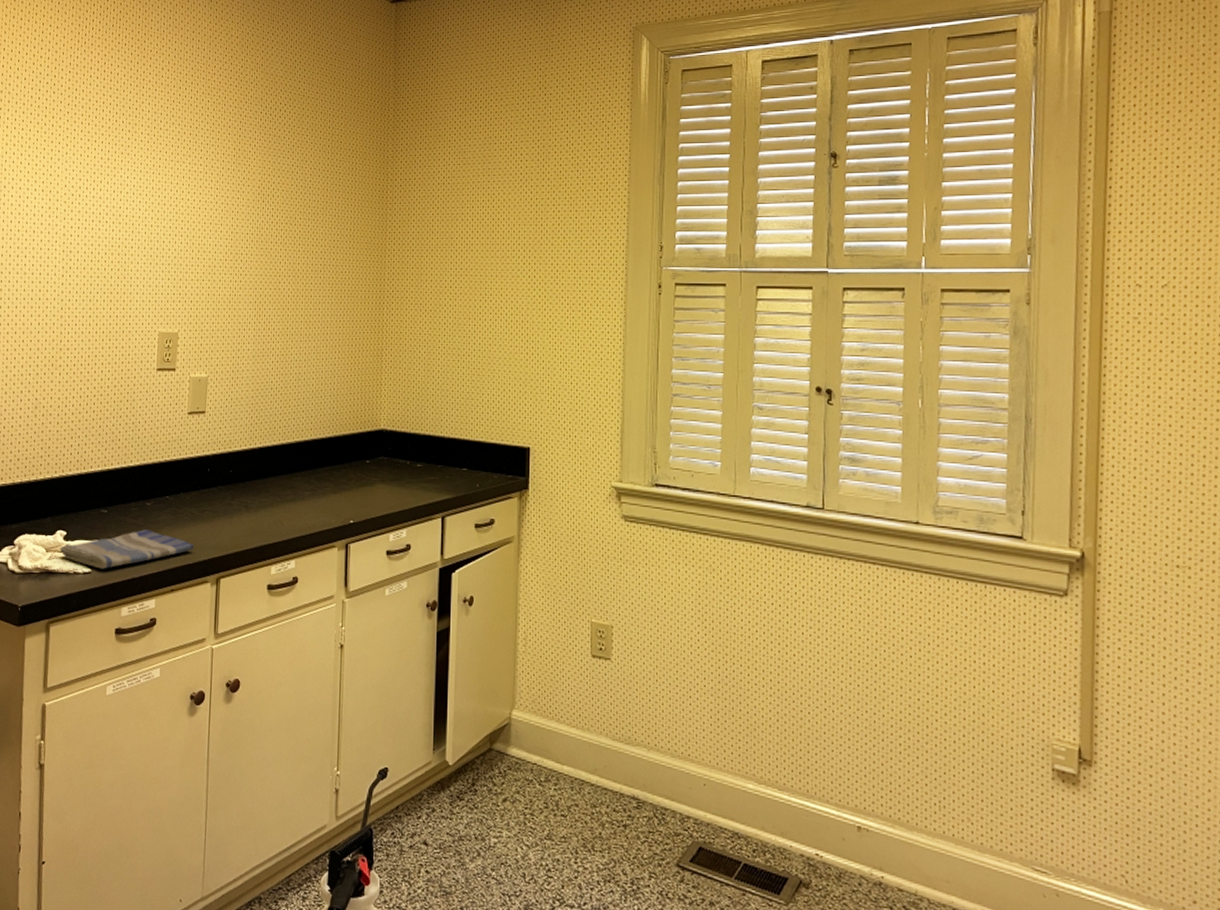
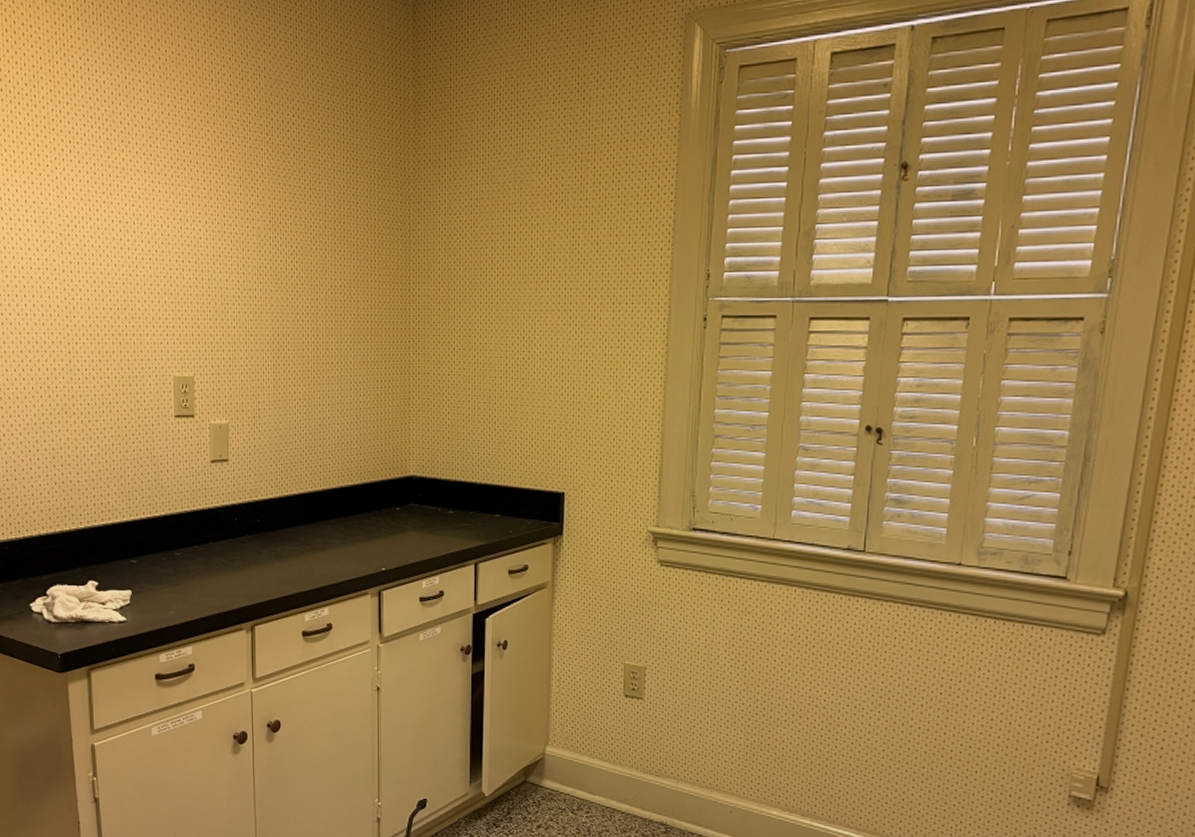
dish towel: present [59,530,194,569] -> none [93,579,227,618]

